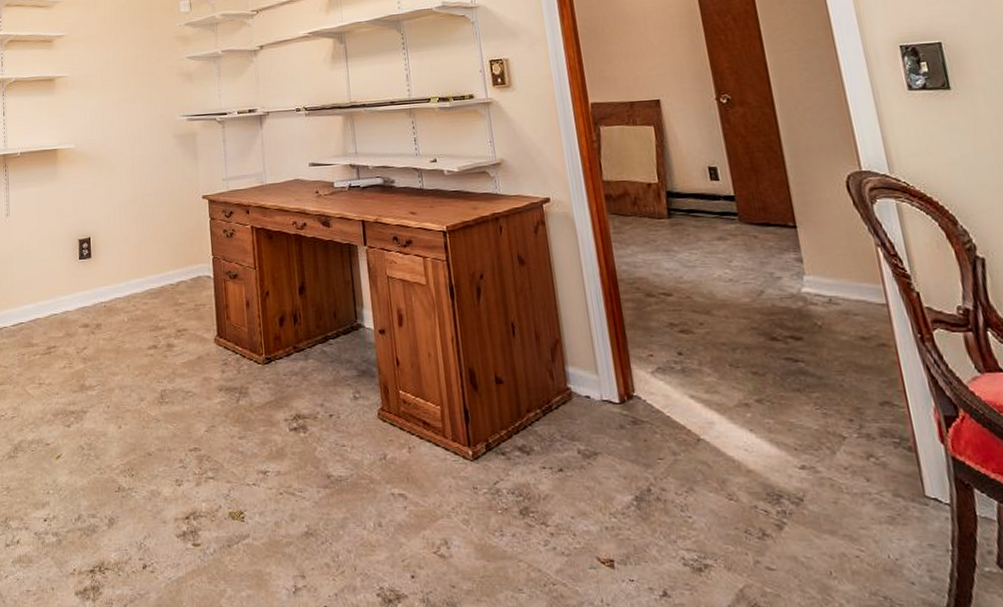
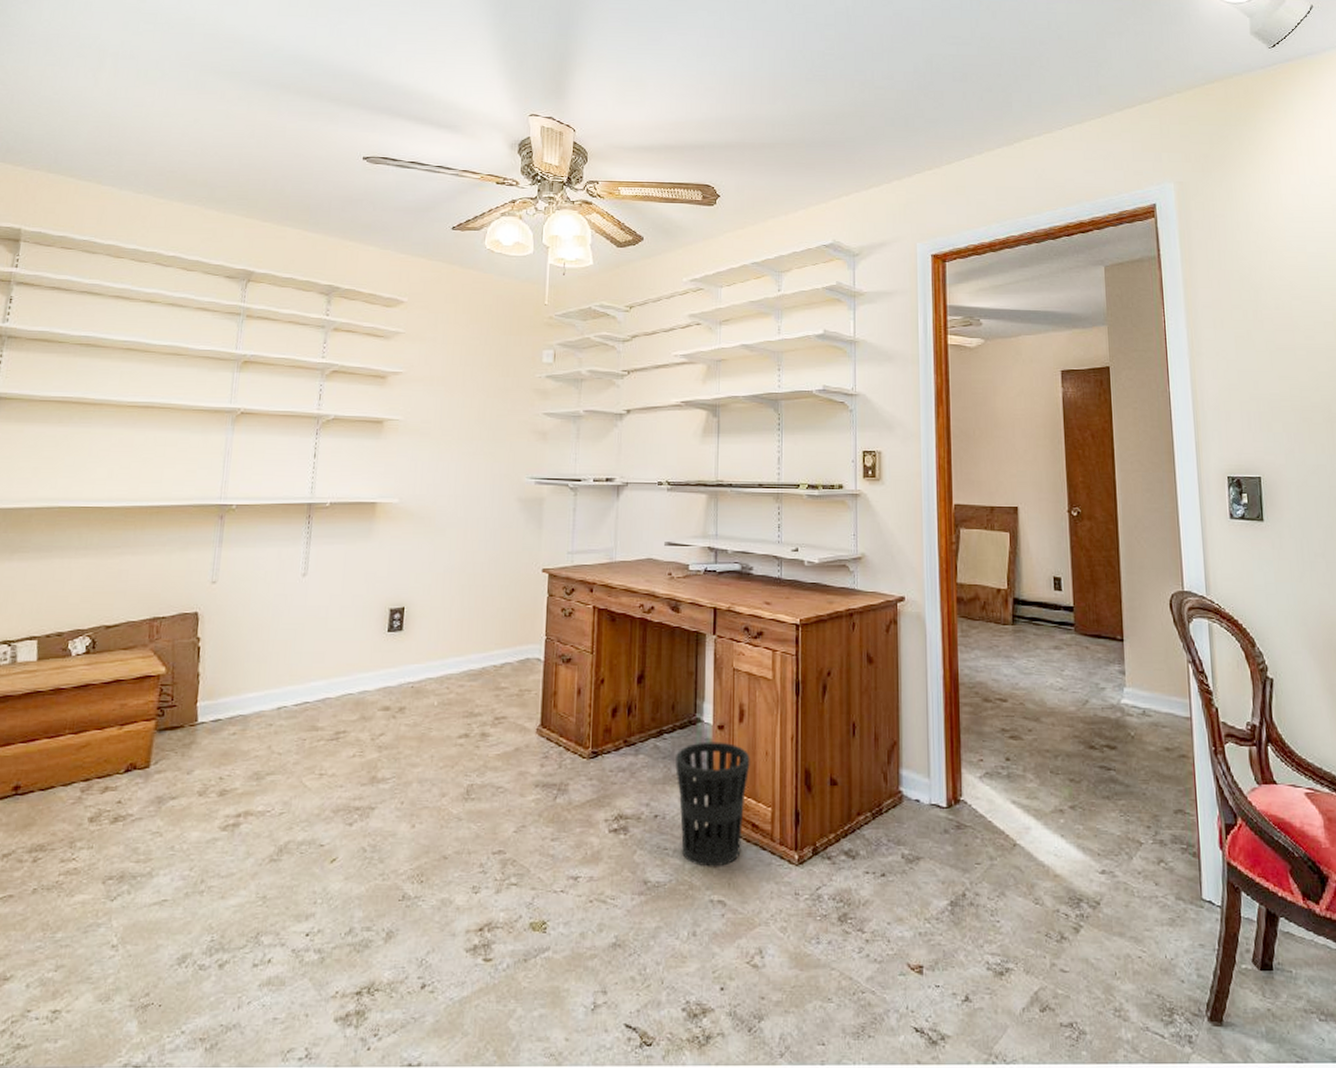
wastebasket: none [343,345,415,463] -> present [675,742,750,867]

